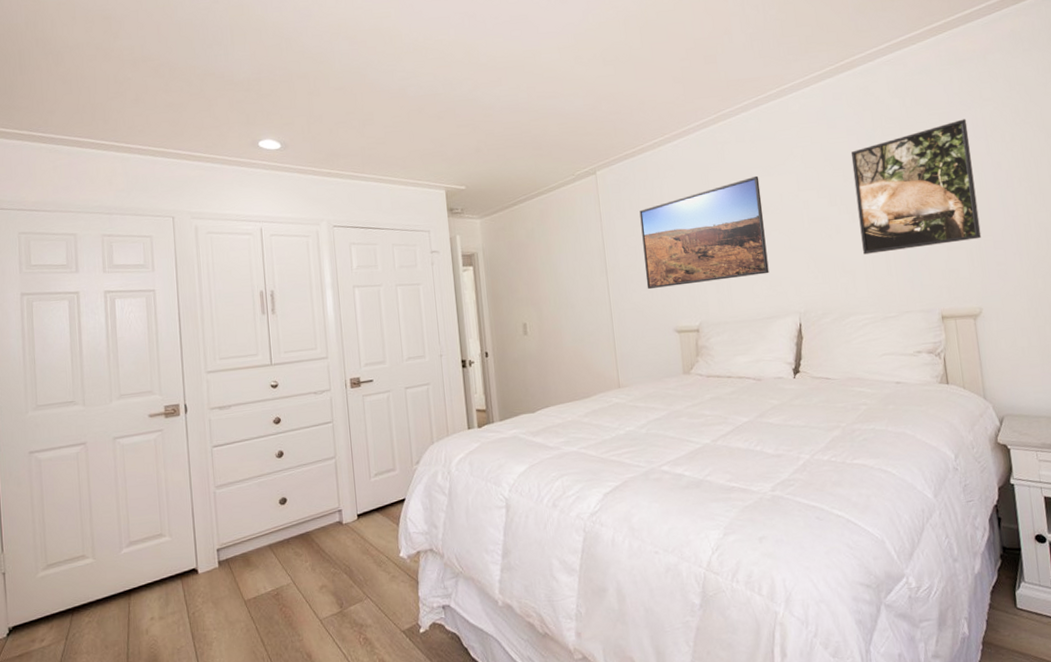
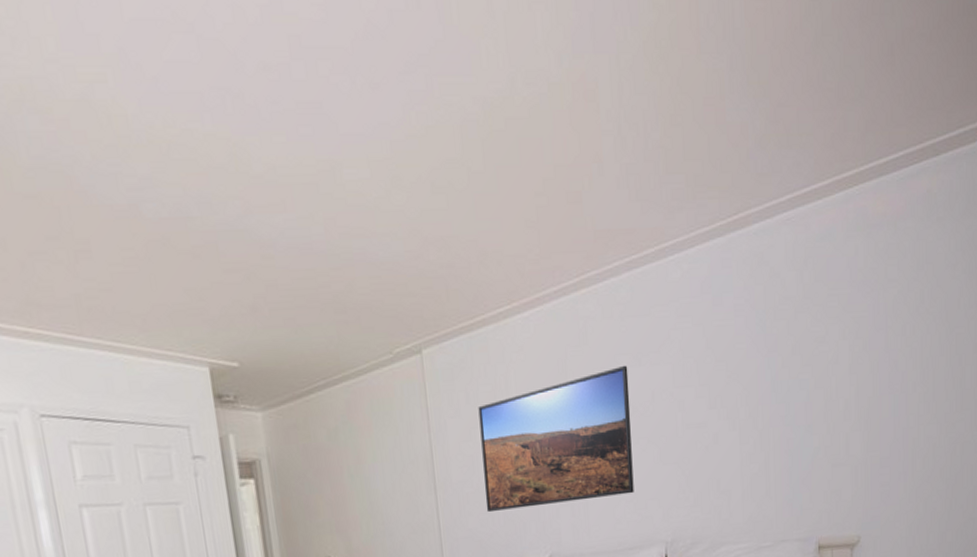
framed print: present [850,119,982,255] -> none [736,304,869,471]

